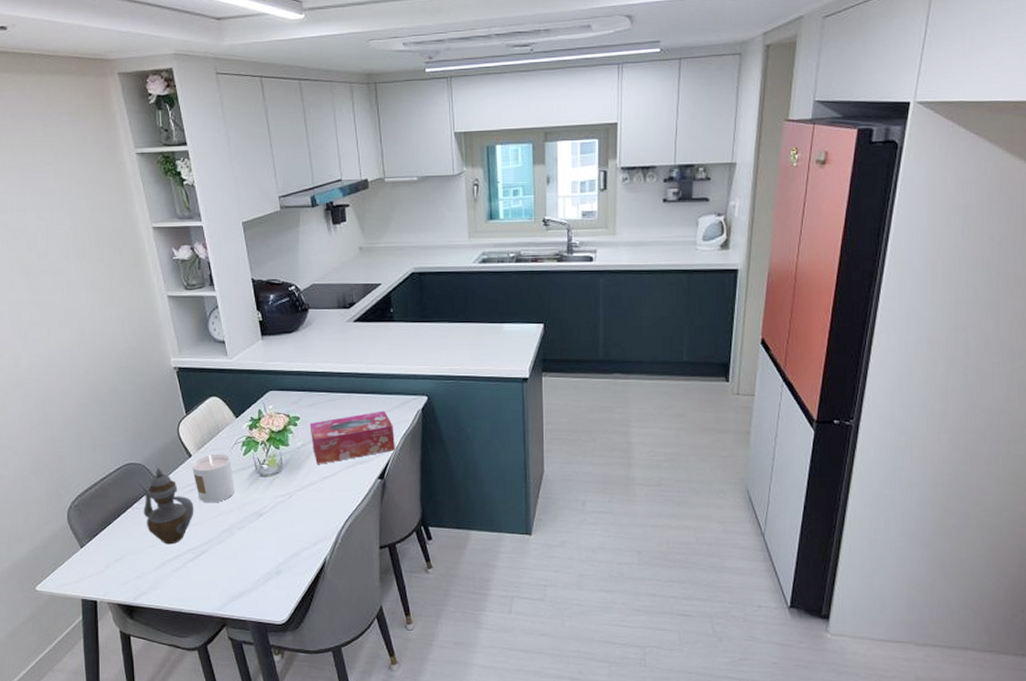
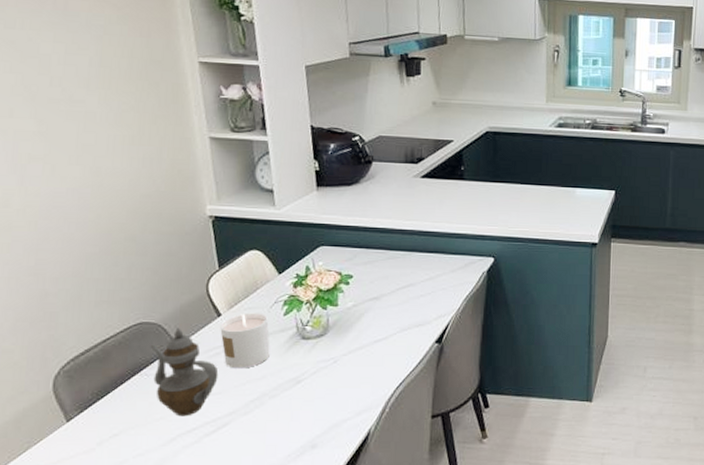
tissue box: present [309,410,395,464] -> none [363,271,457,327]

